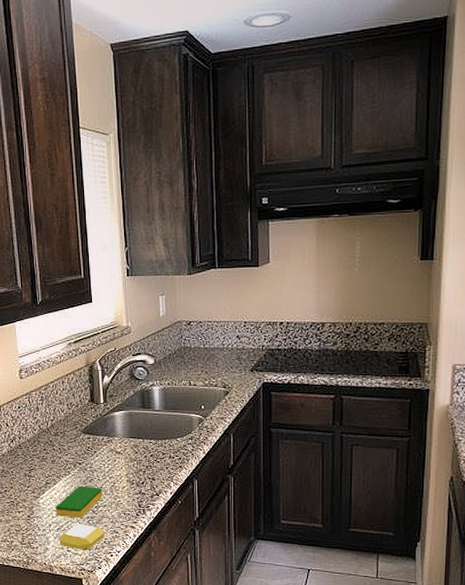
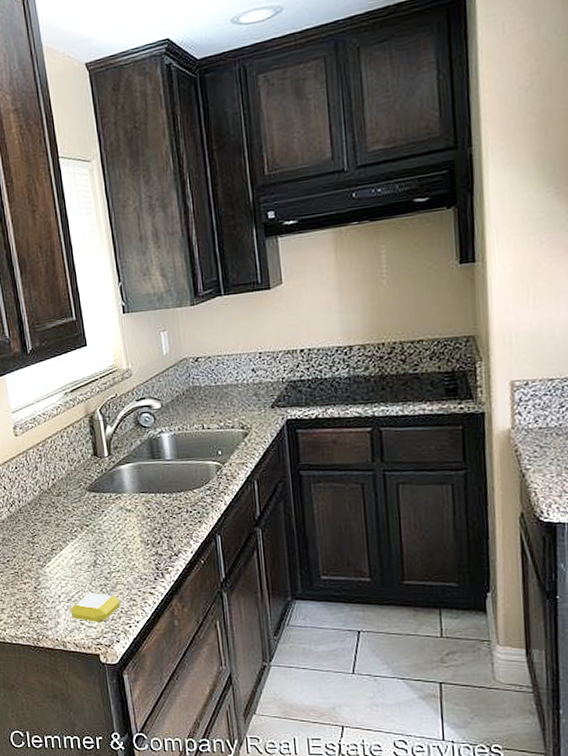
dish sponge: present [55,486,103,518] -> none [63,550,115,587]

